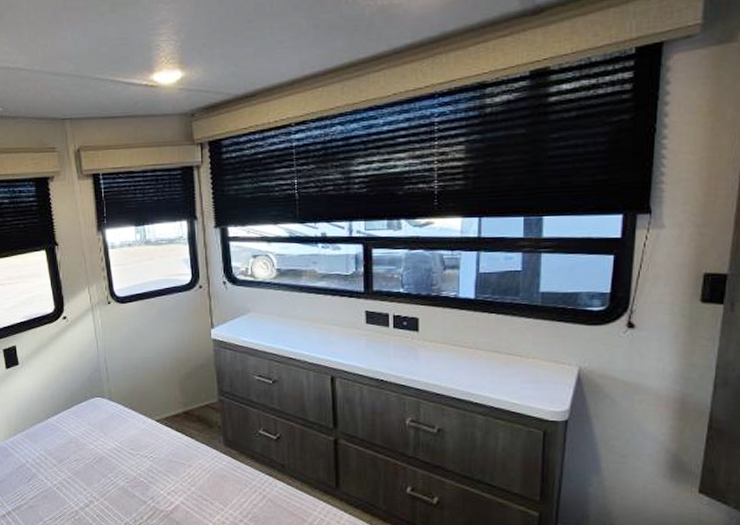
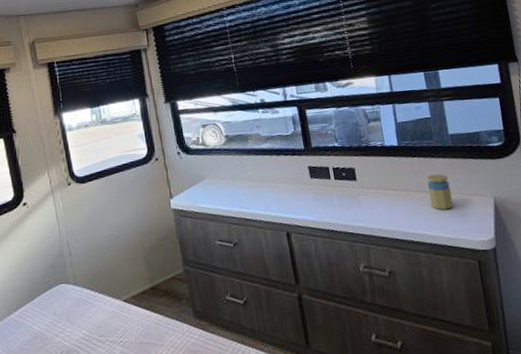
jar: none [500,334,528,374] -> present [427,174,453,210]

